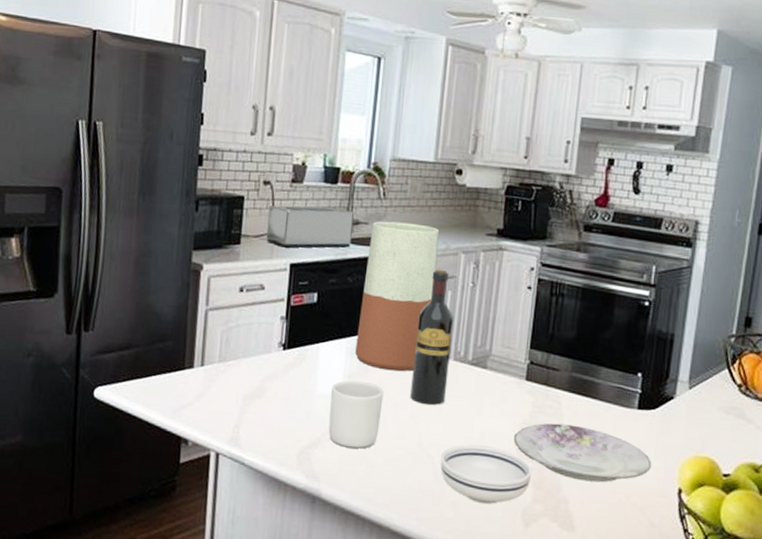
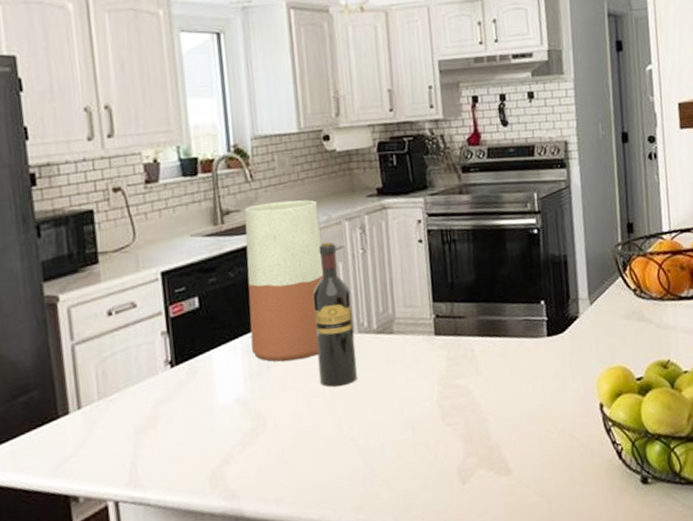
toaster: present [266,205,355,248] -> none [124,200,225,256]
mug: present [328,380,384,449] -> none [233,379,294,455]
bowl: present [440,444,532,504] -> none [364,411,460,474]
plate: present [514,423,651,483] -> none [434,367,571,423]

